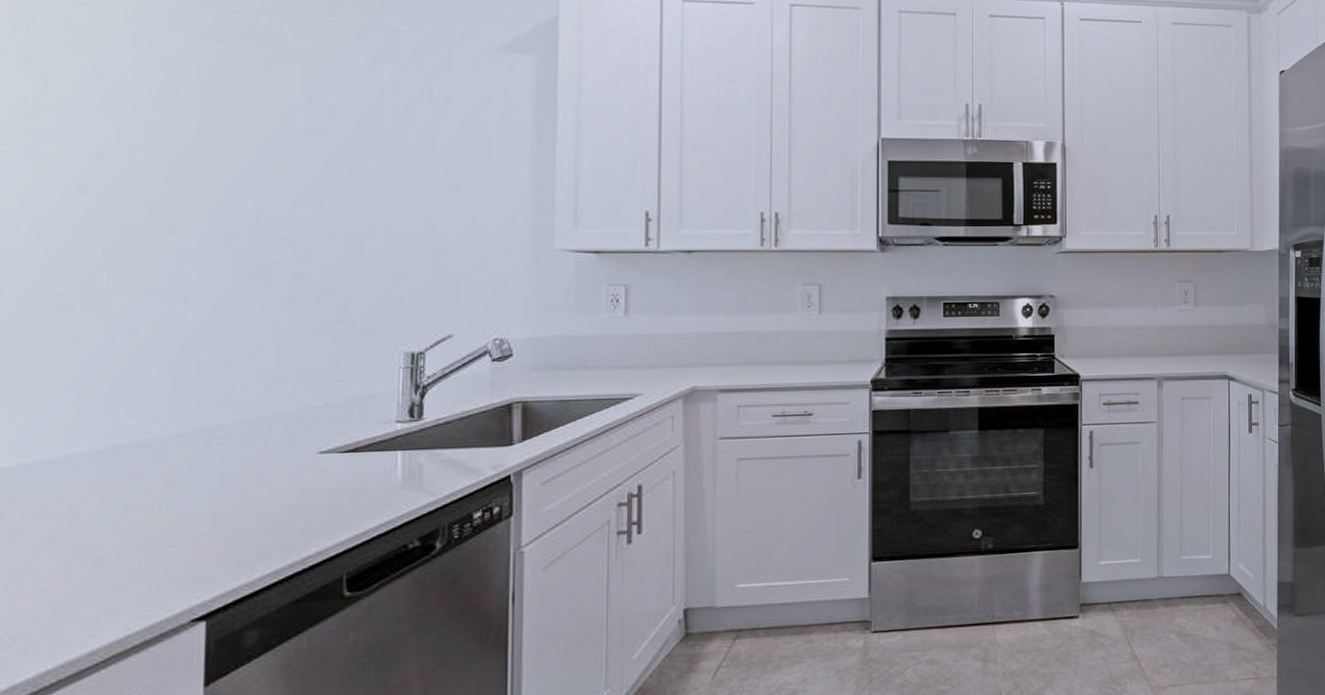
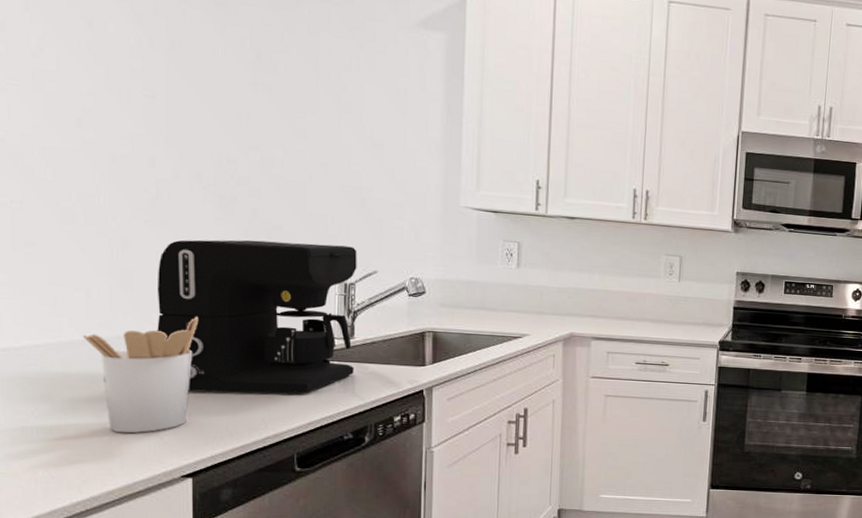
utensil holder: none [68,411,223,572] -> present [82,316,199,433]
coffee maker: none [168,308,428,507] -> present [157,239,357,395]

